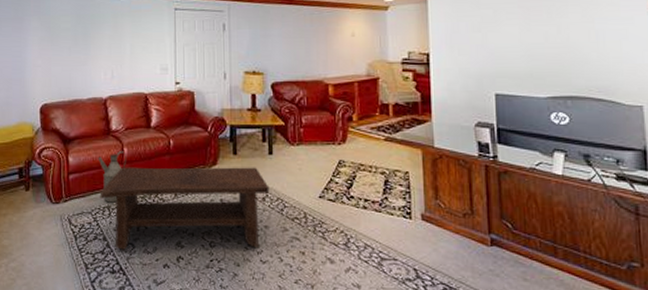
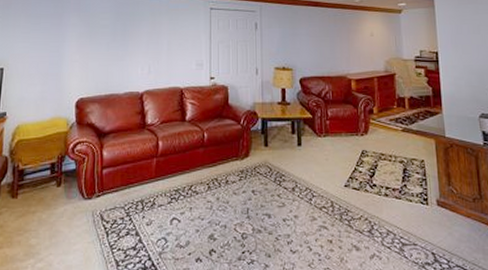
watering can: present [98,151,127,203] -> none [132,144,162,197]
coffee table: present [100,167,270,250] -> none [133,158,299,245]

